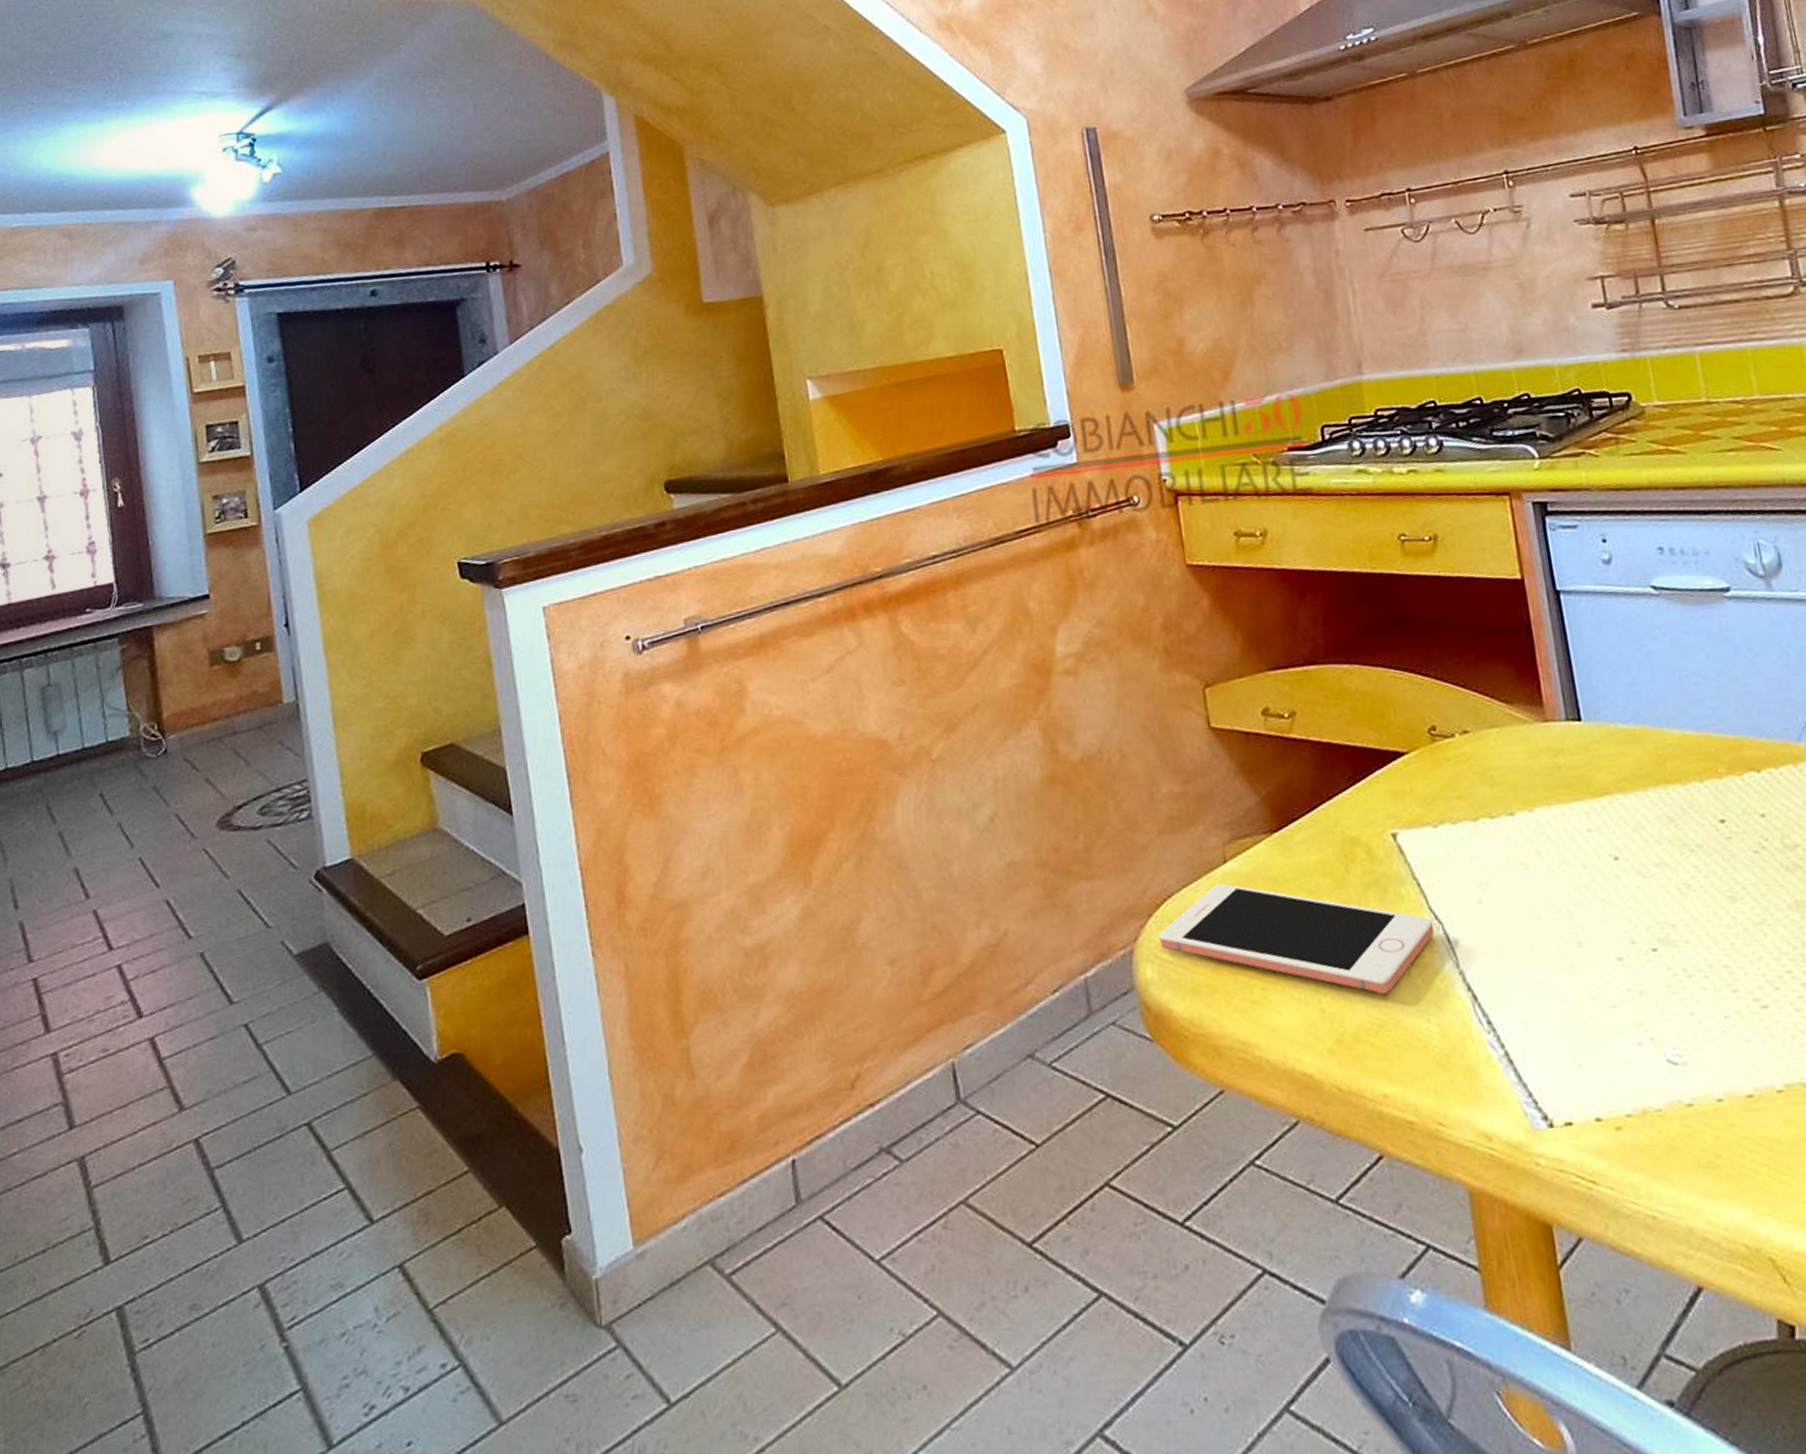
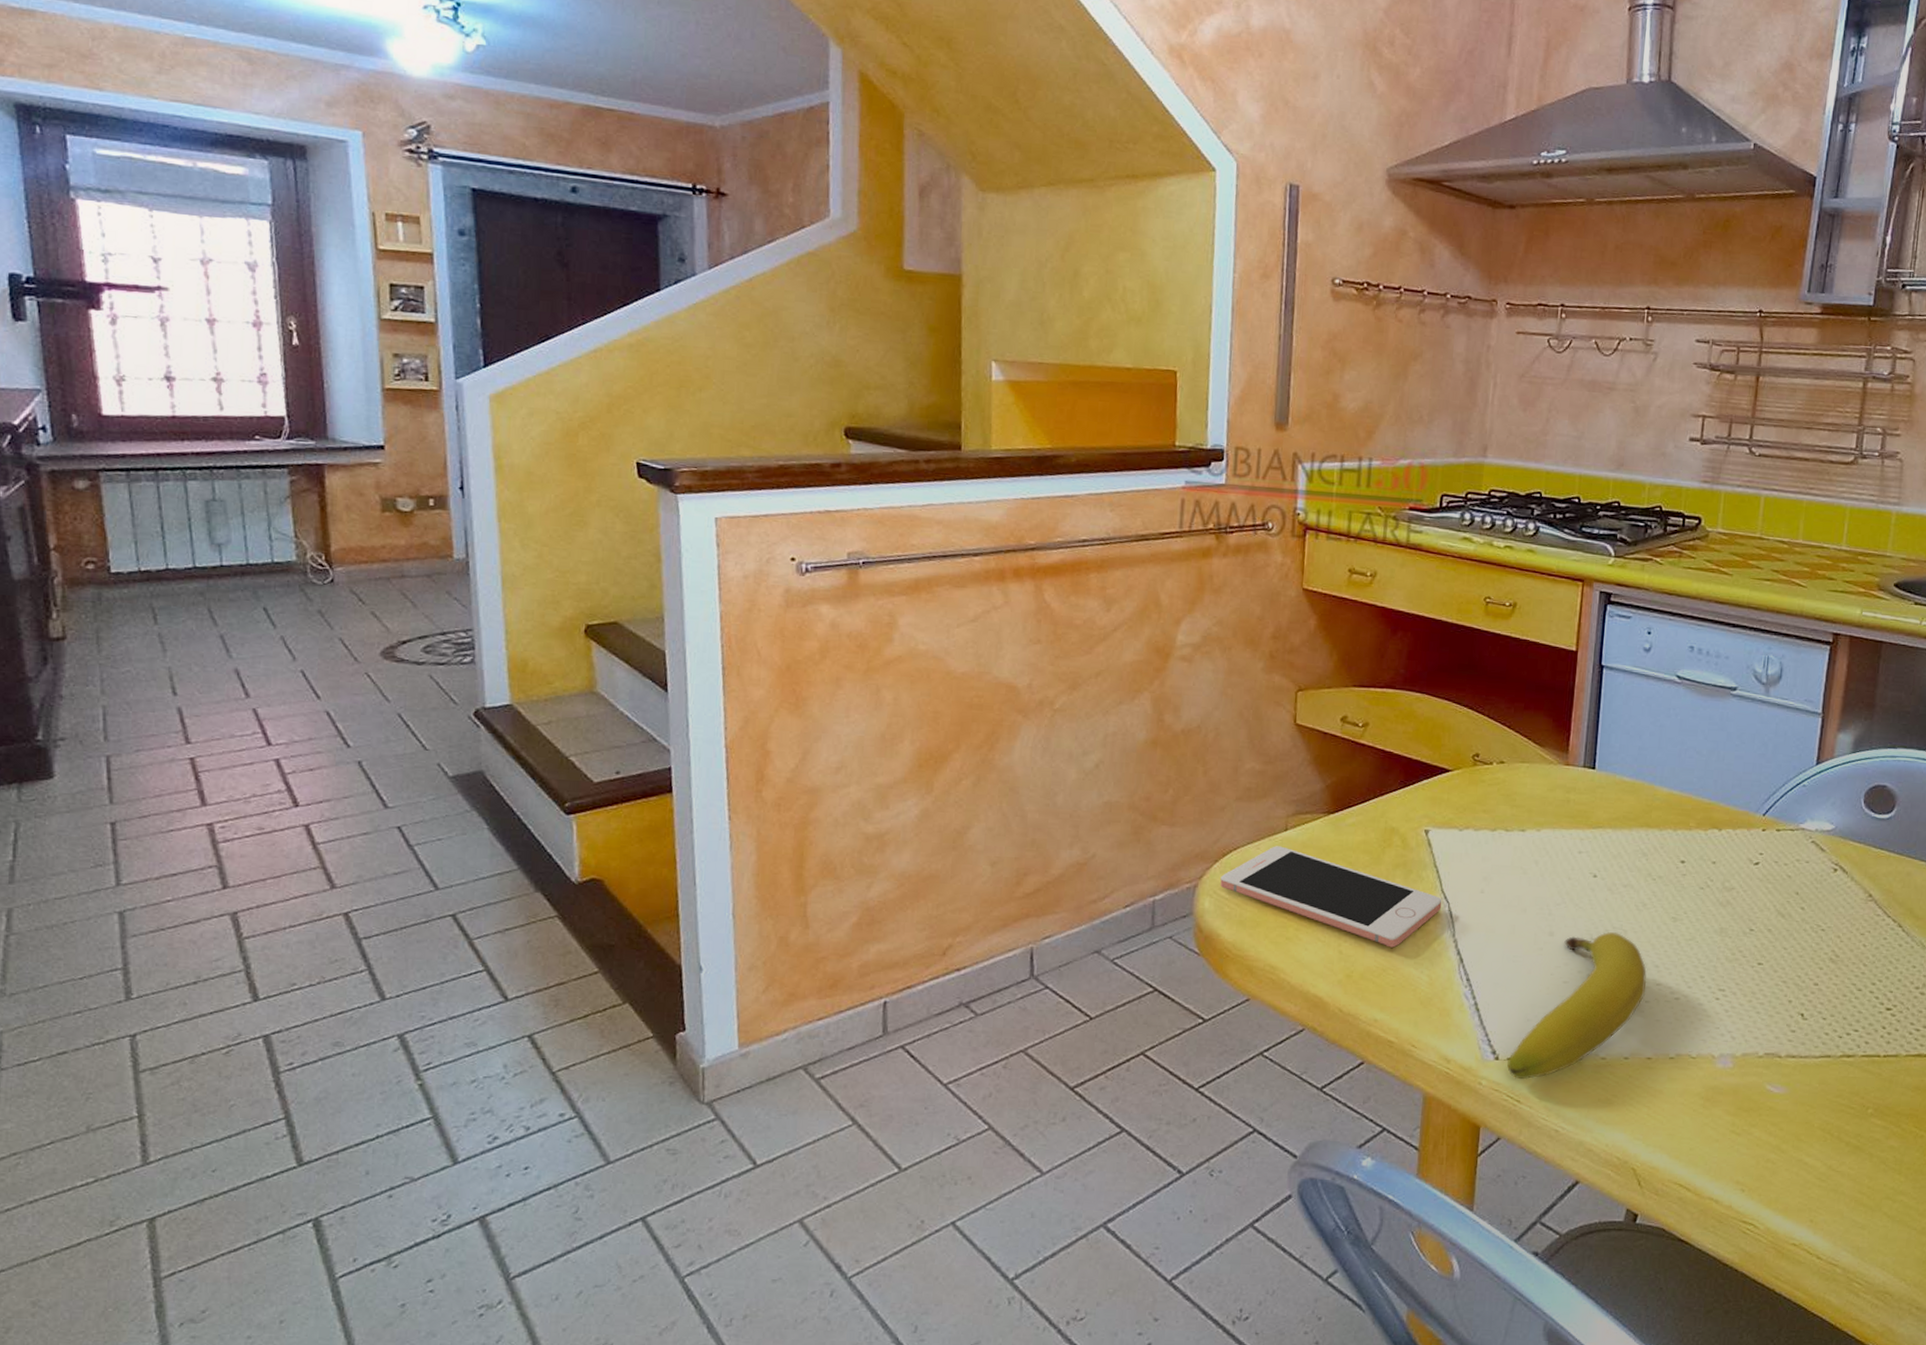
fruit: none [1565,929,1722,1151] -> present [1507,932,1647,1080]

